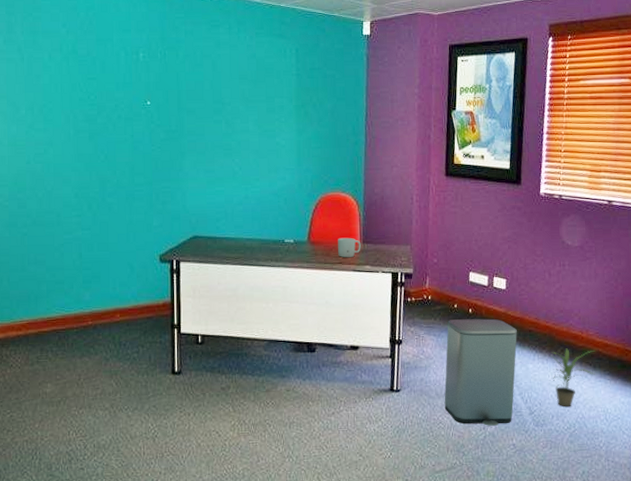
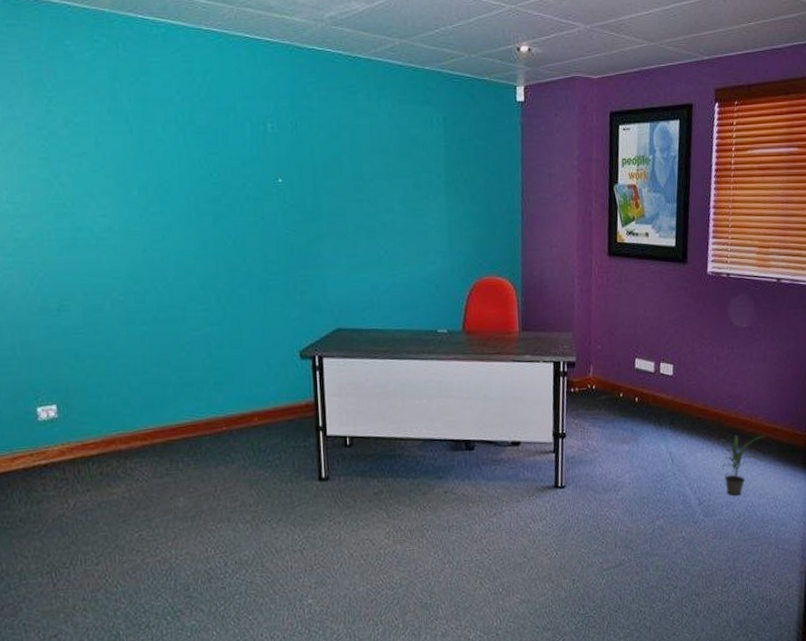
mug: present [338,237,361,257] -> none [495,325,520,347]
pedal bin: present [444,318,517,426] -> none [611,407,685,519]

